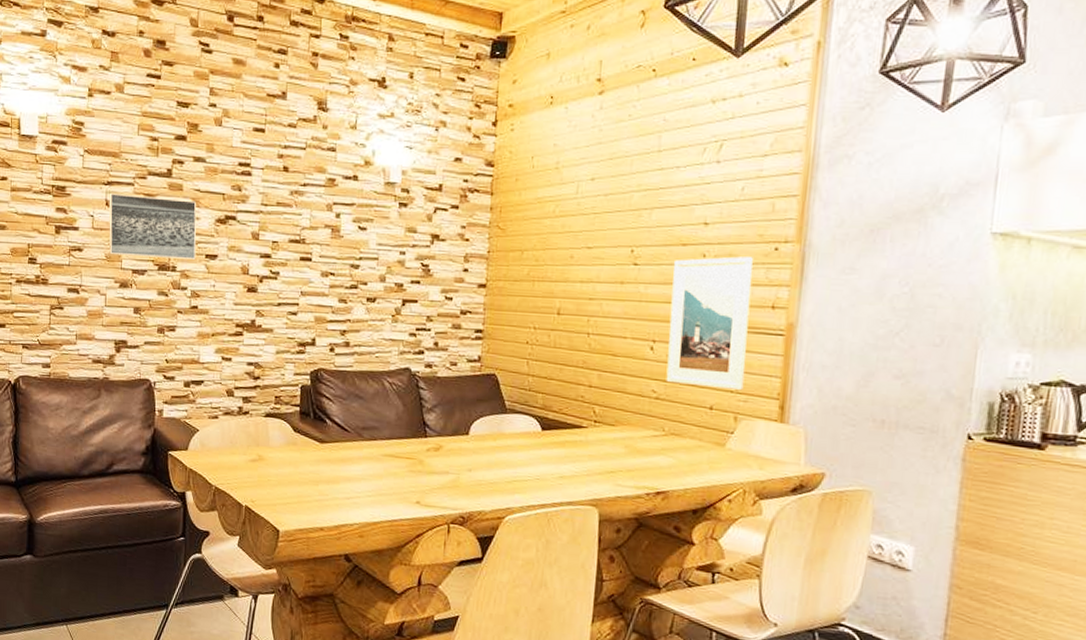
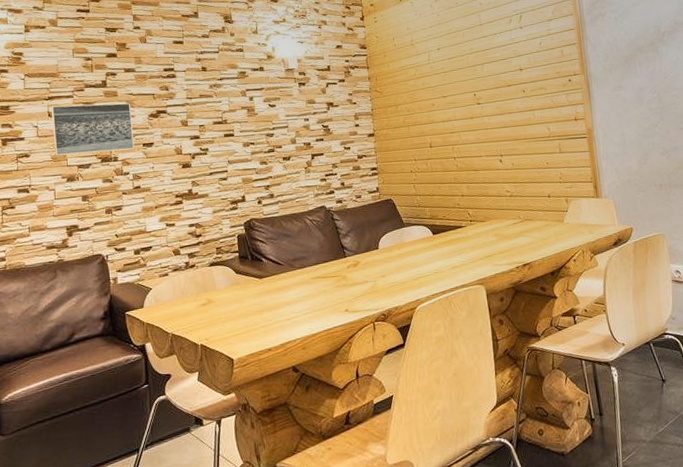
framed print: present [666,256,753,390] -> none [504,88,568,184]

